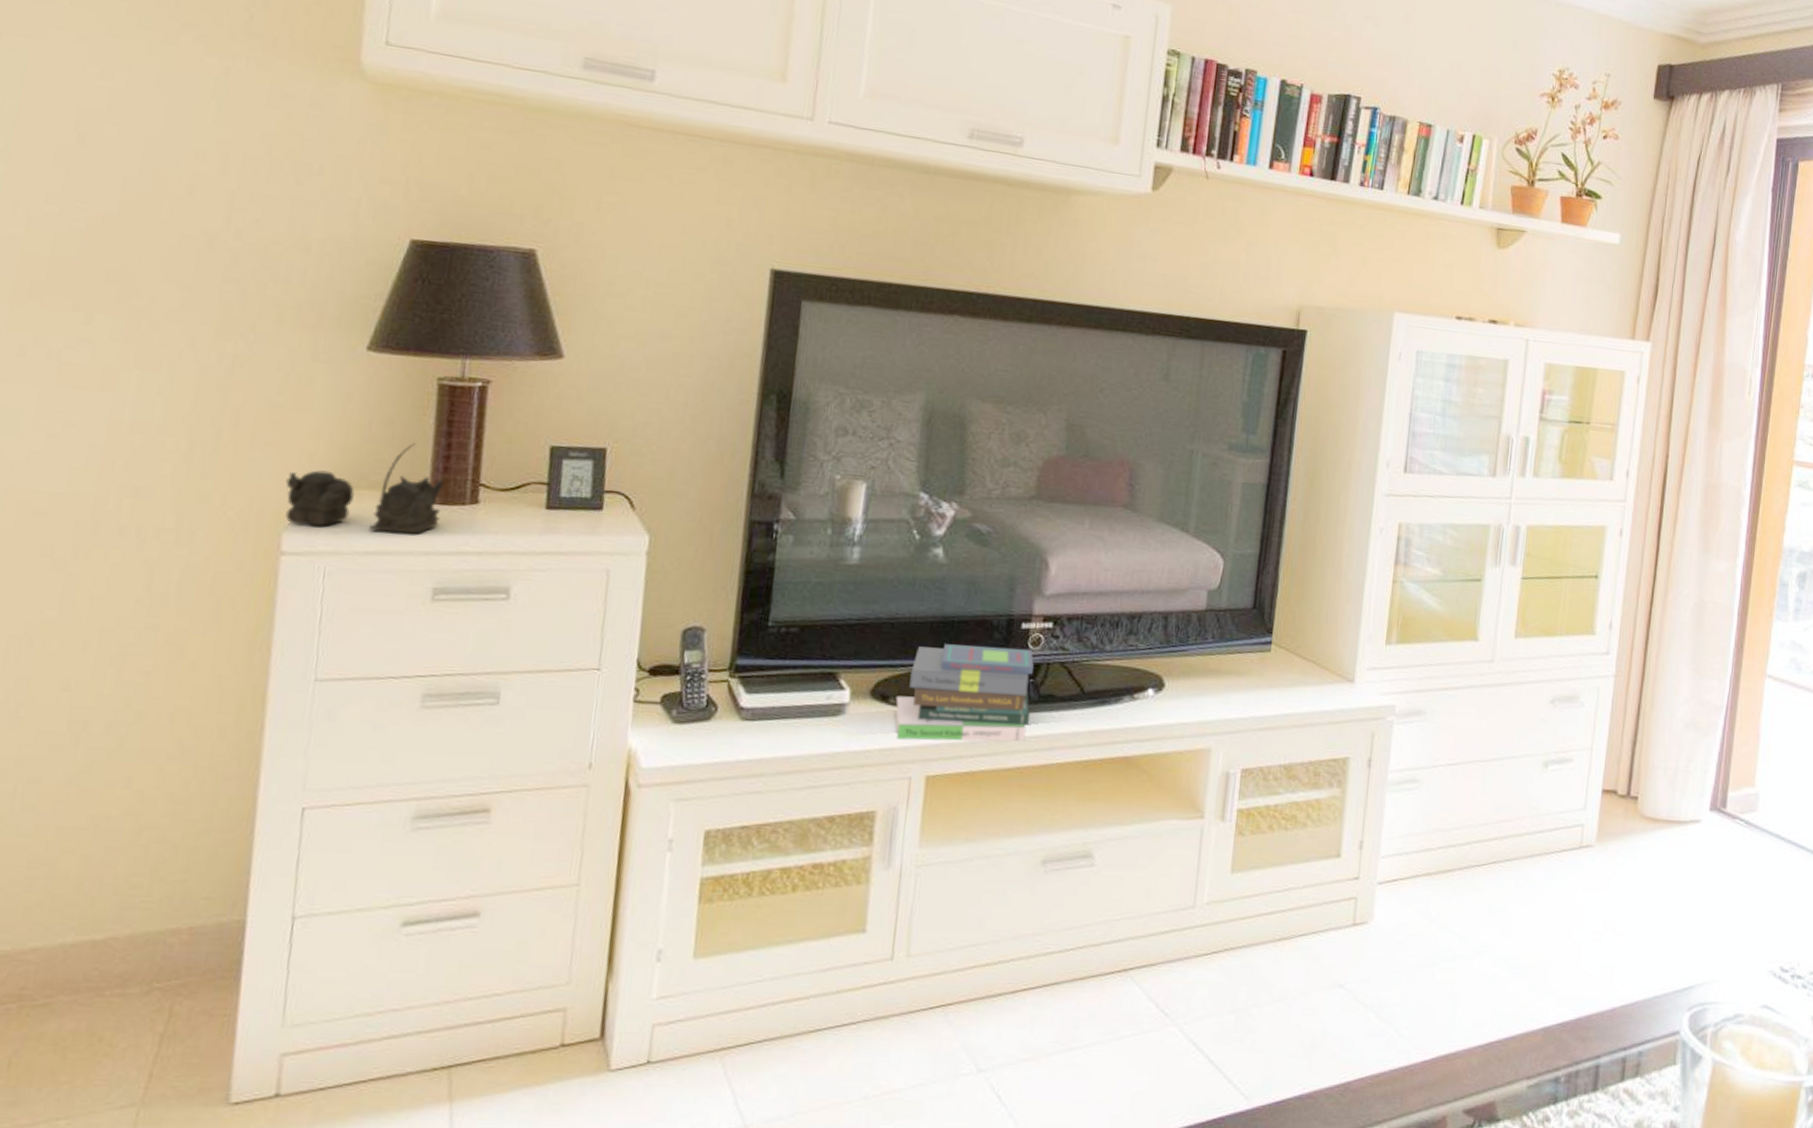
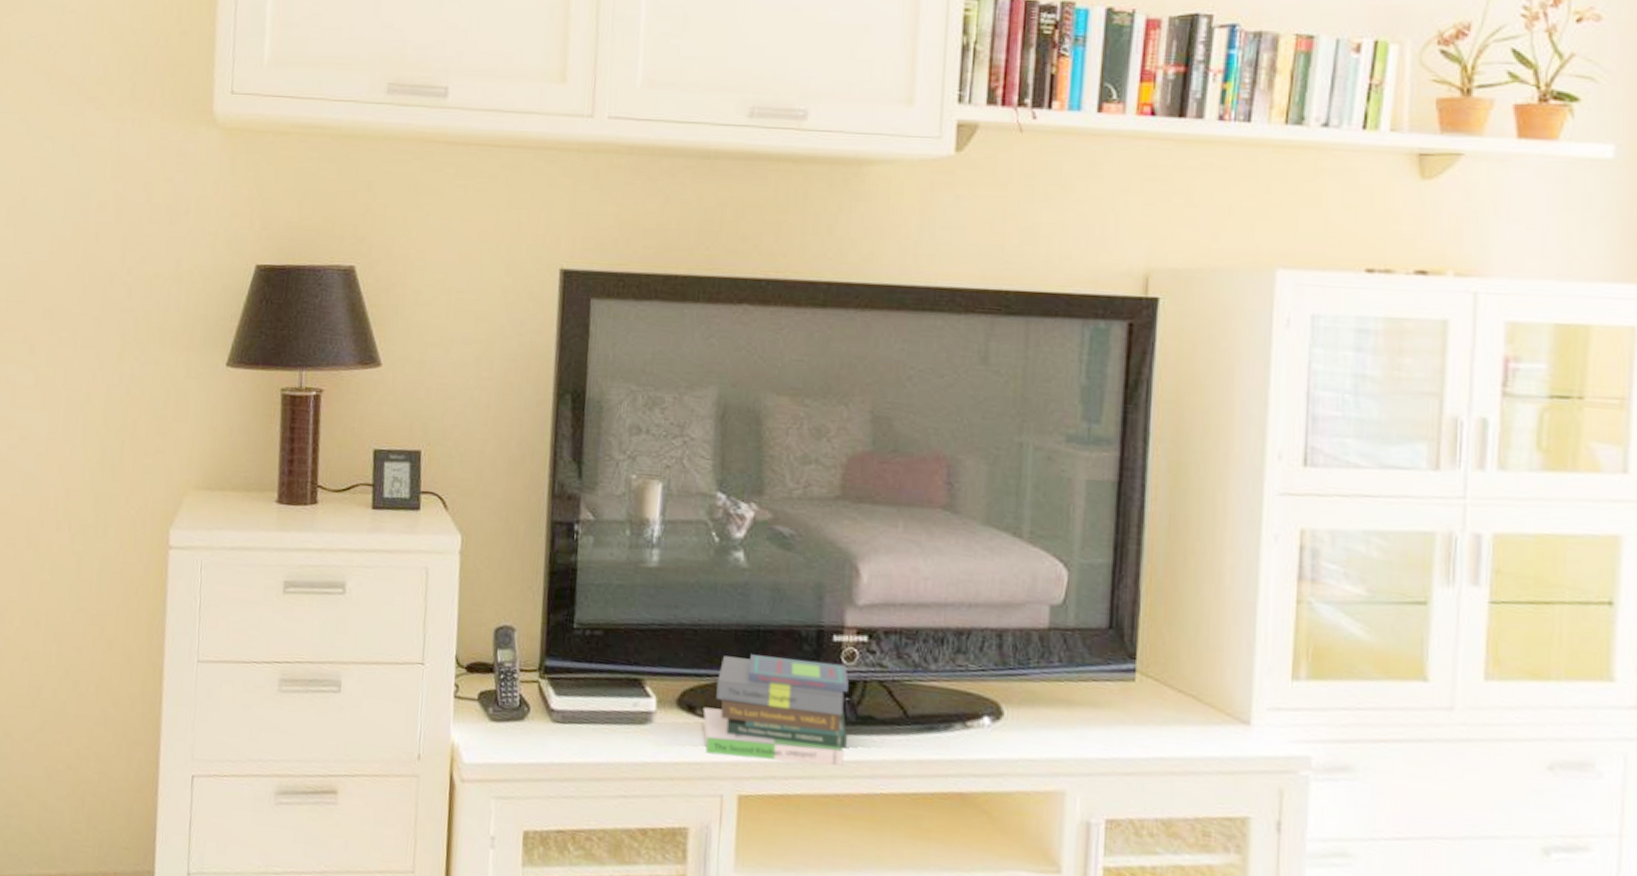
decorative figurine: present [285,443,444,535] -> none [171,448,290,532]

